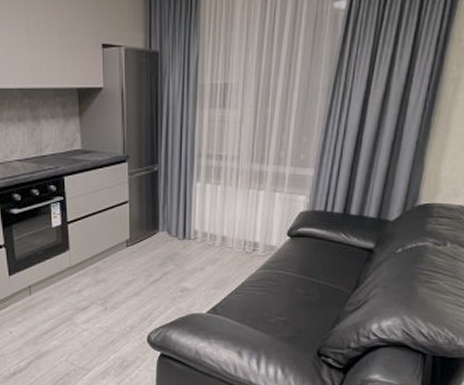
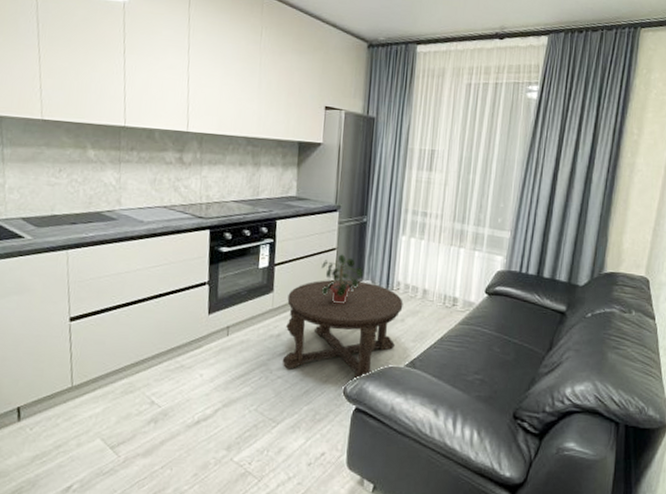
coffee table: none [84,233,202,328] -> present [282,279,403,379]
potted plant: none [115,207,158,257] -> present [321,254,363,304]

